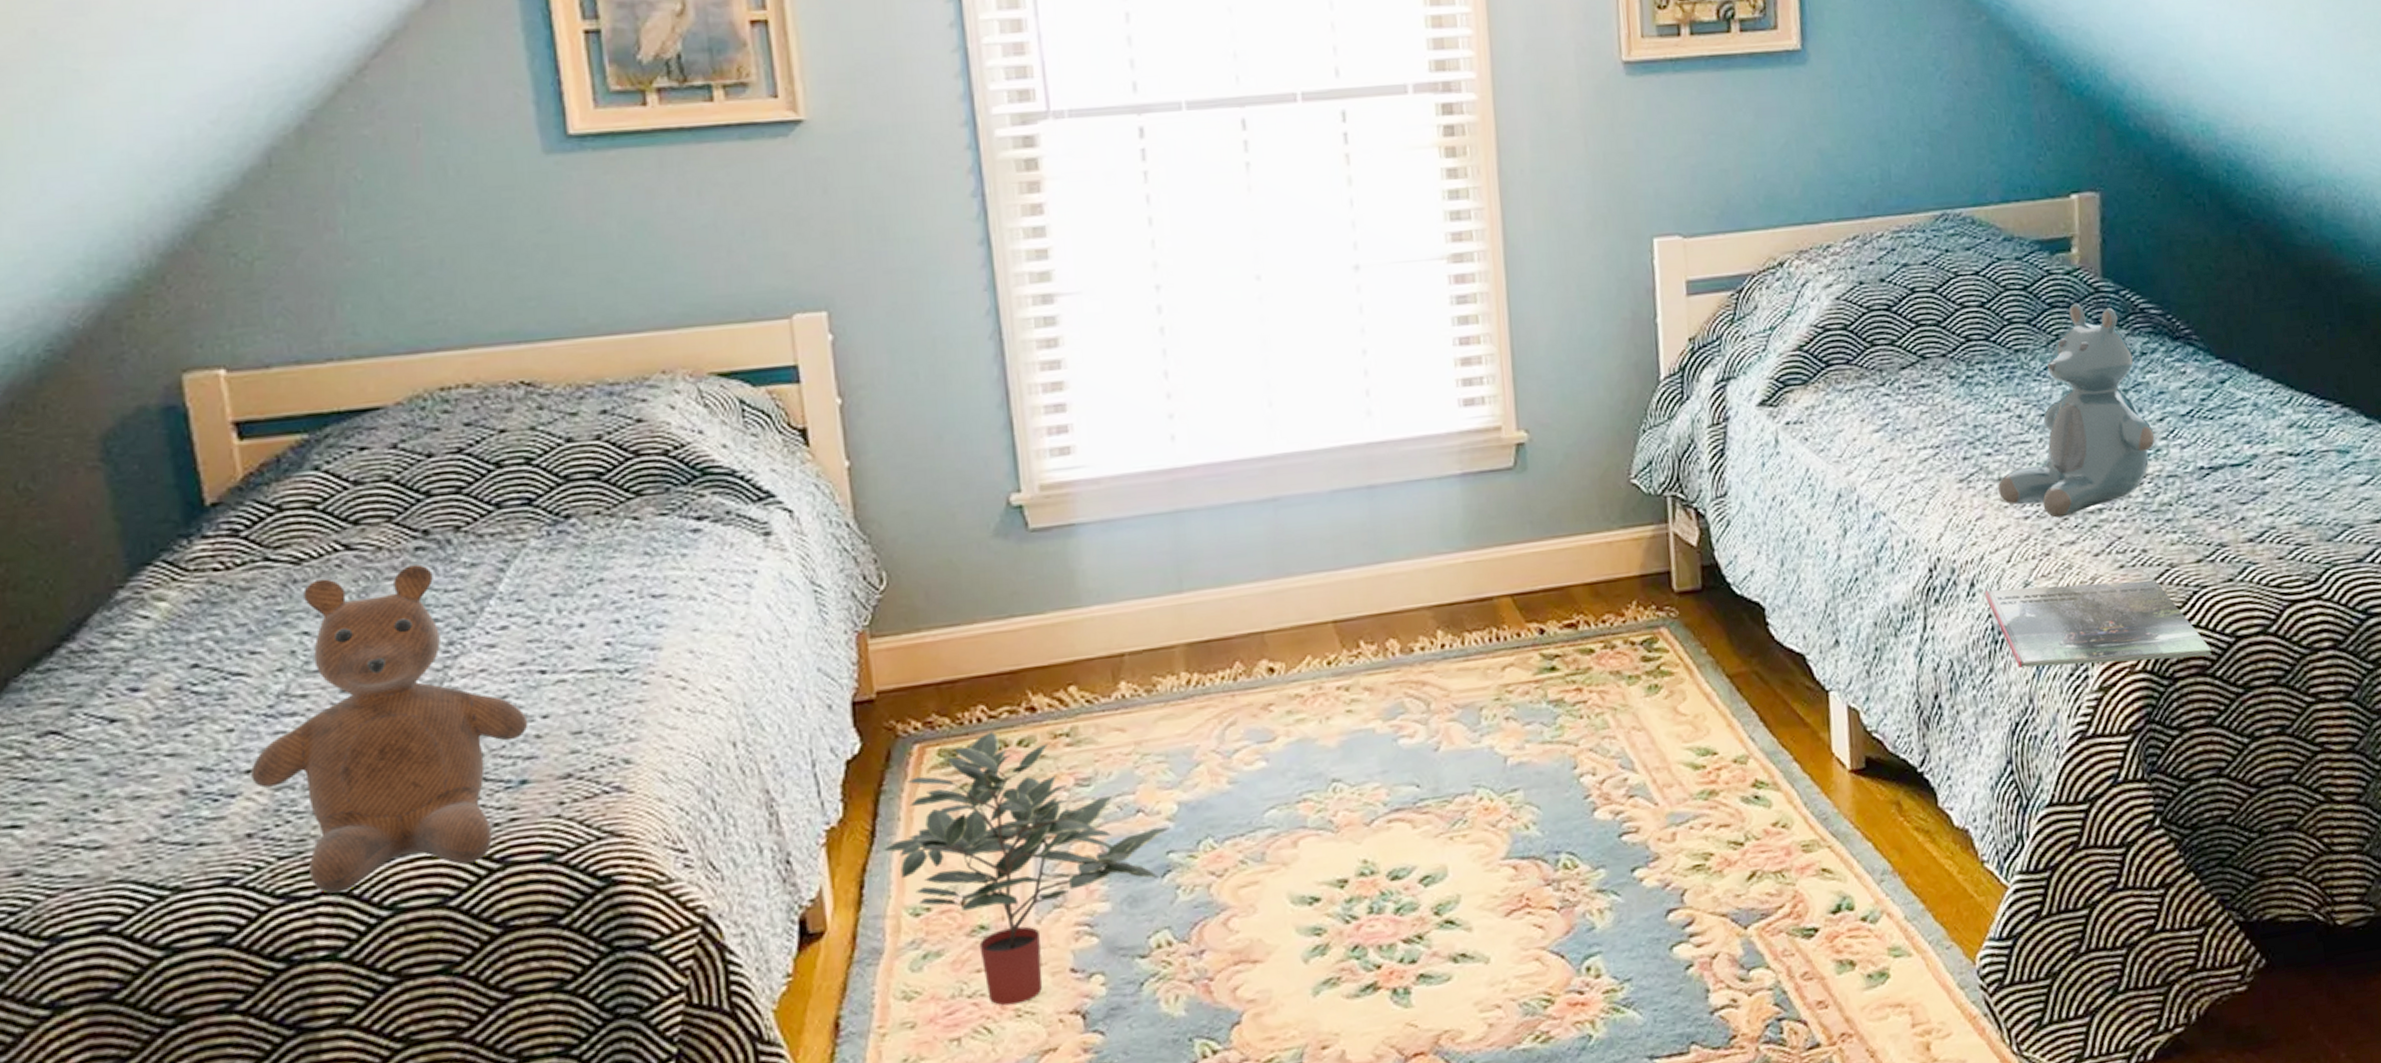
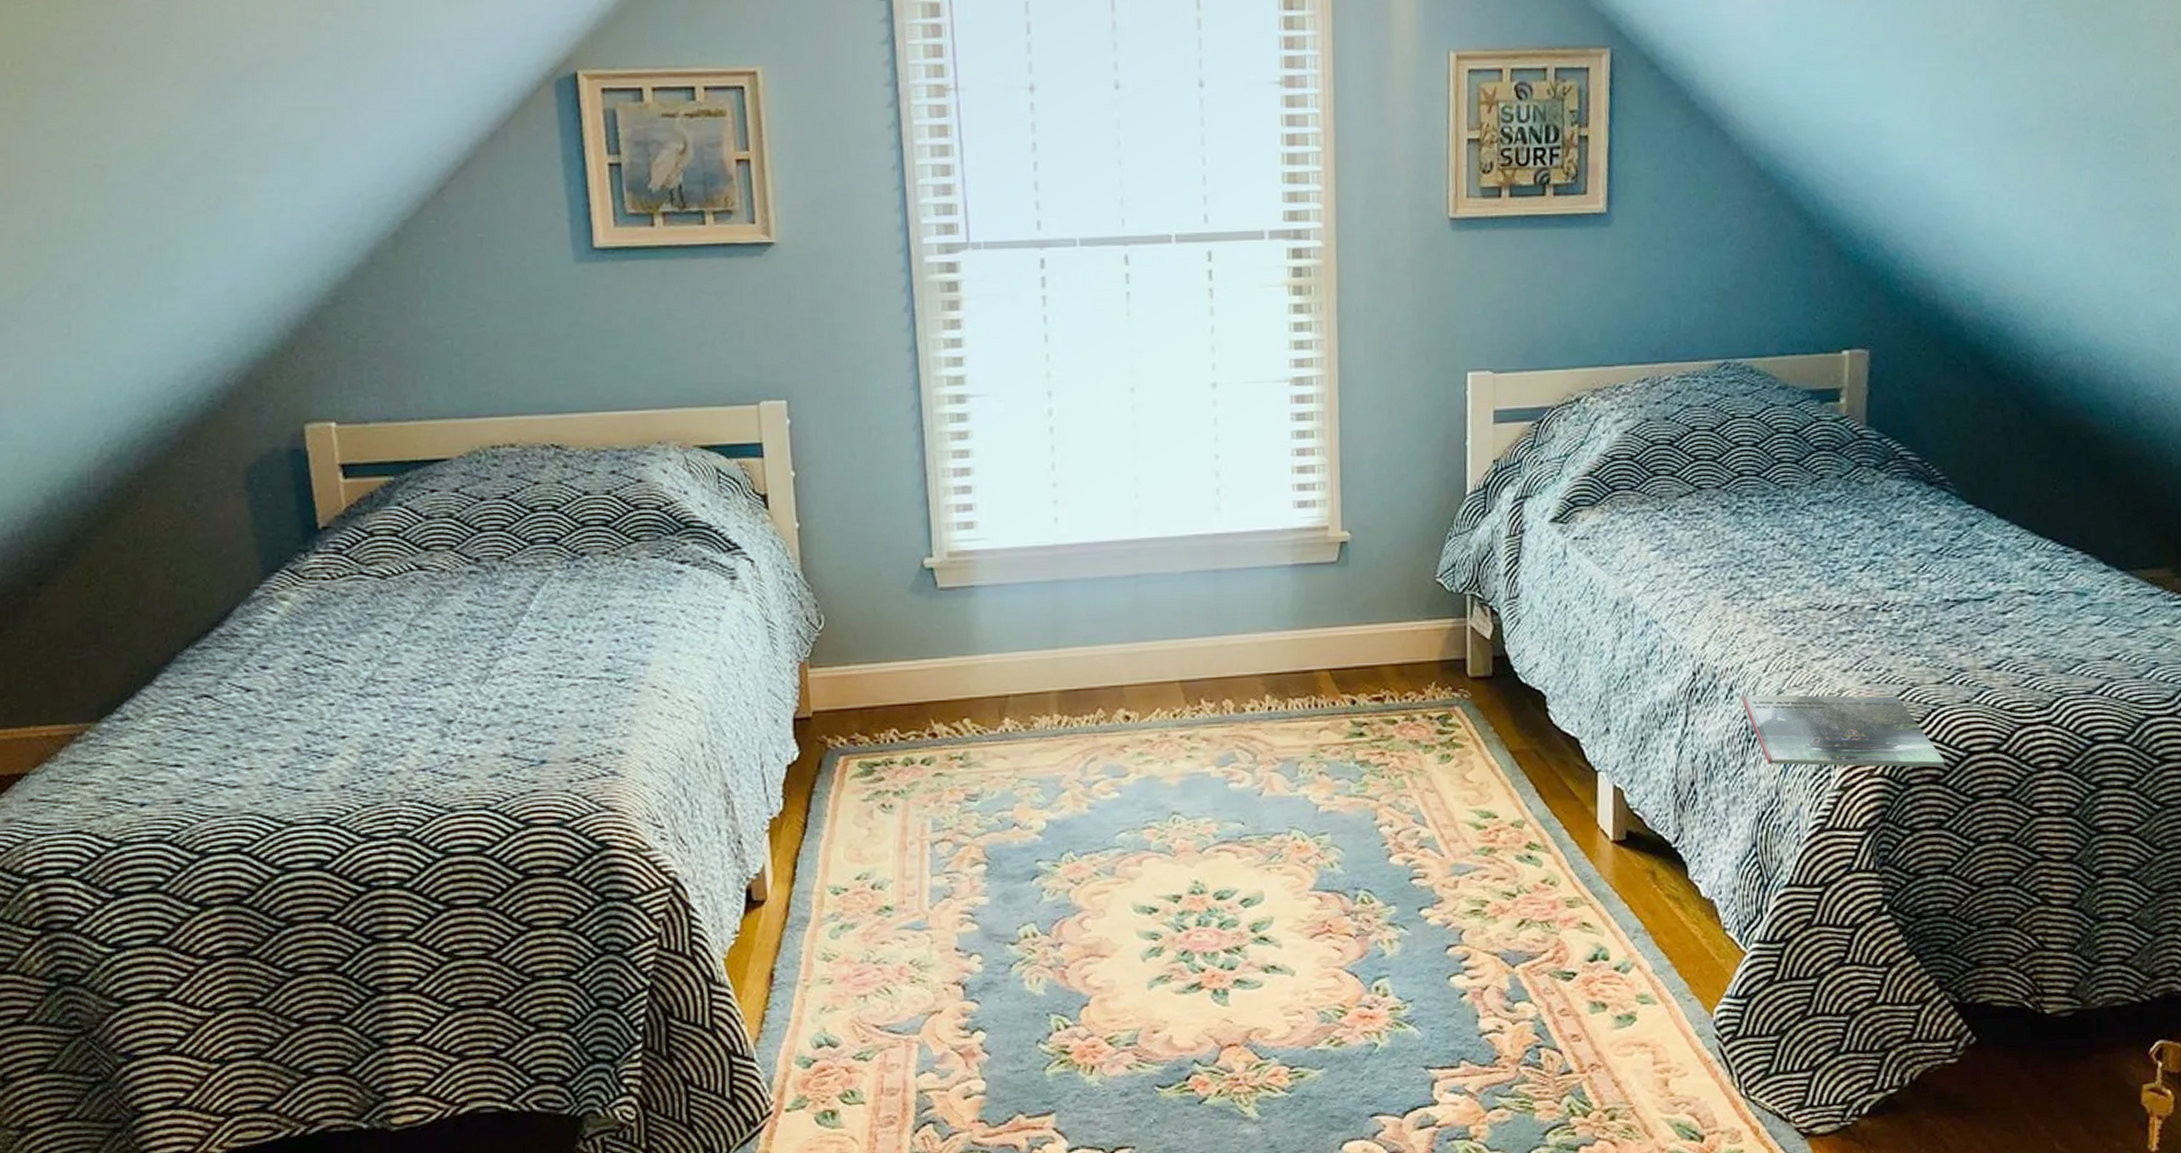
teddy bear: present [250,564,528,894] -> none [344,585,548,837]
potted plant: present [882,731,1171,1006] -> none [812,750,1040,973]
stuffed animal: present [1997,303,2155,518] -> none [1759,447,1906,636]

